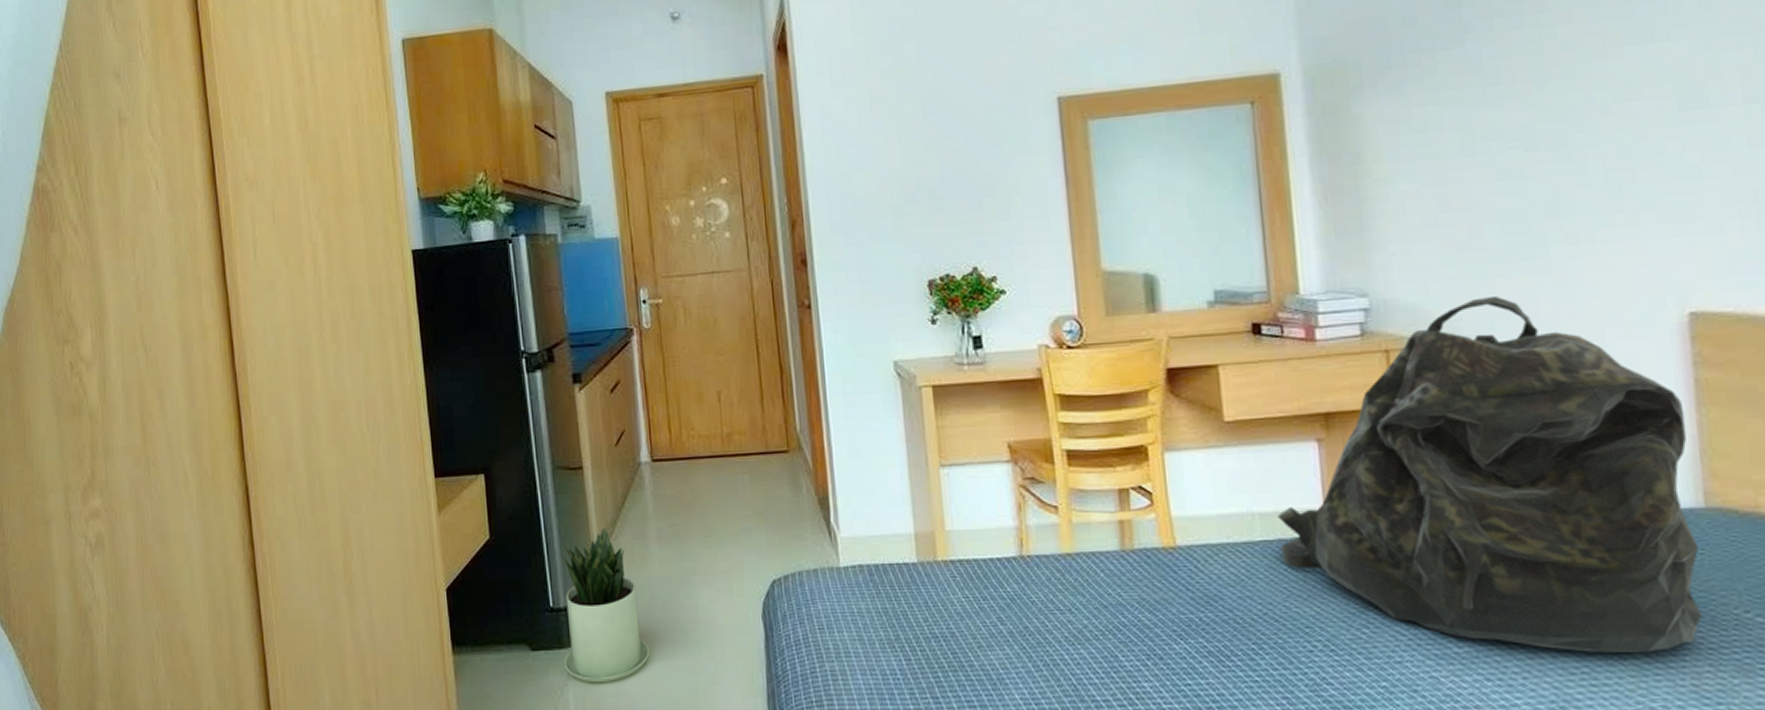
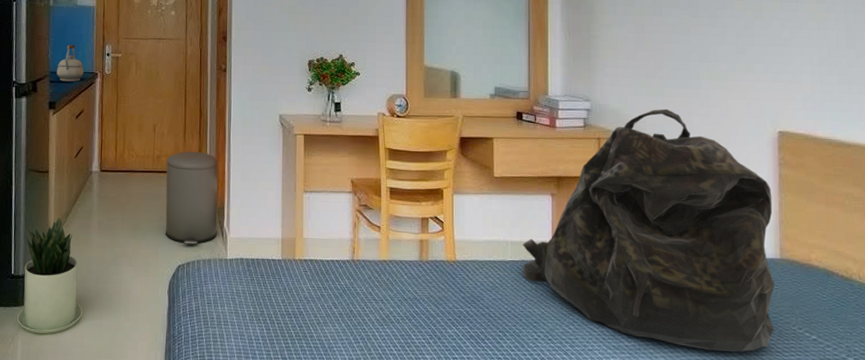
kettle: none [577,293,614,345] -> present [56,44,84,82]
pedal bin: none [740,422,822,551] -> present [165,151,218,245]

